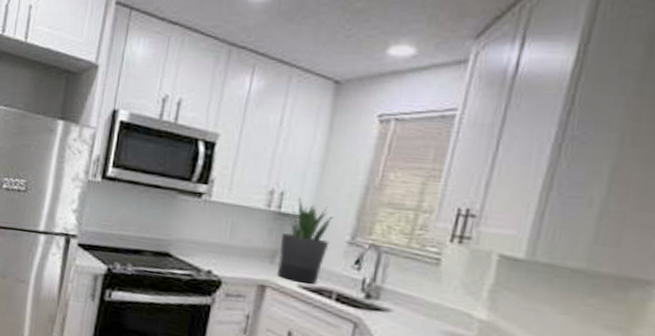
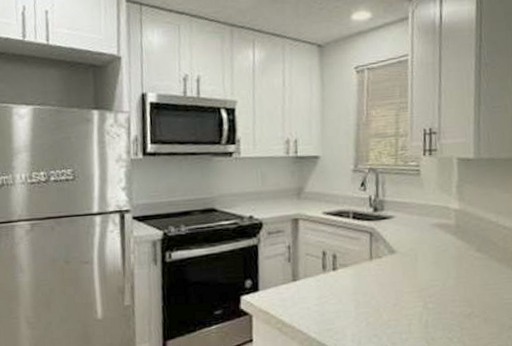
planter: present [277,197,333,284] -> none [302,141,340,210]

